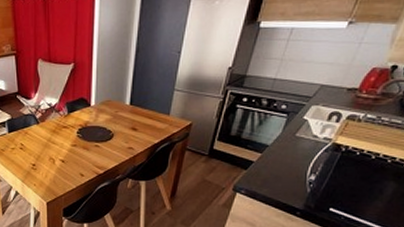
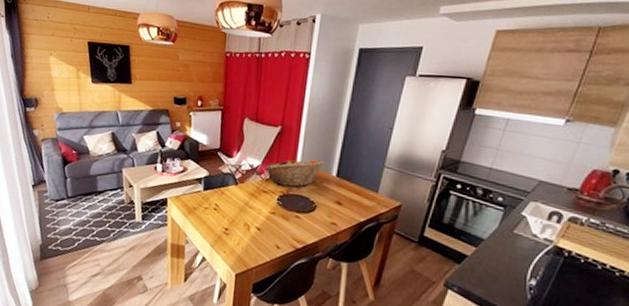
fruit basket: none [62,91,118,119] -> present [265,158,325,187]

